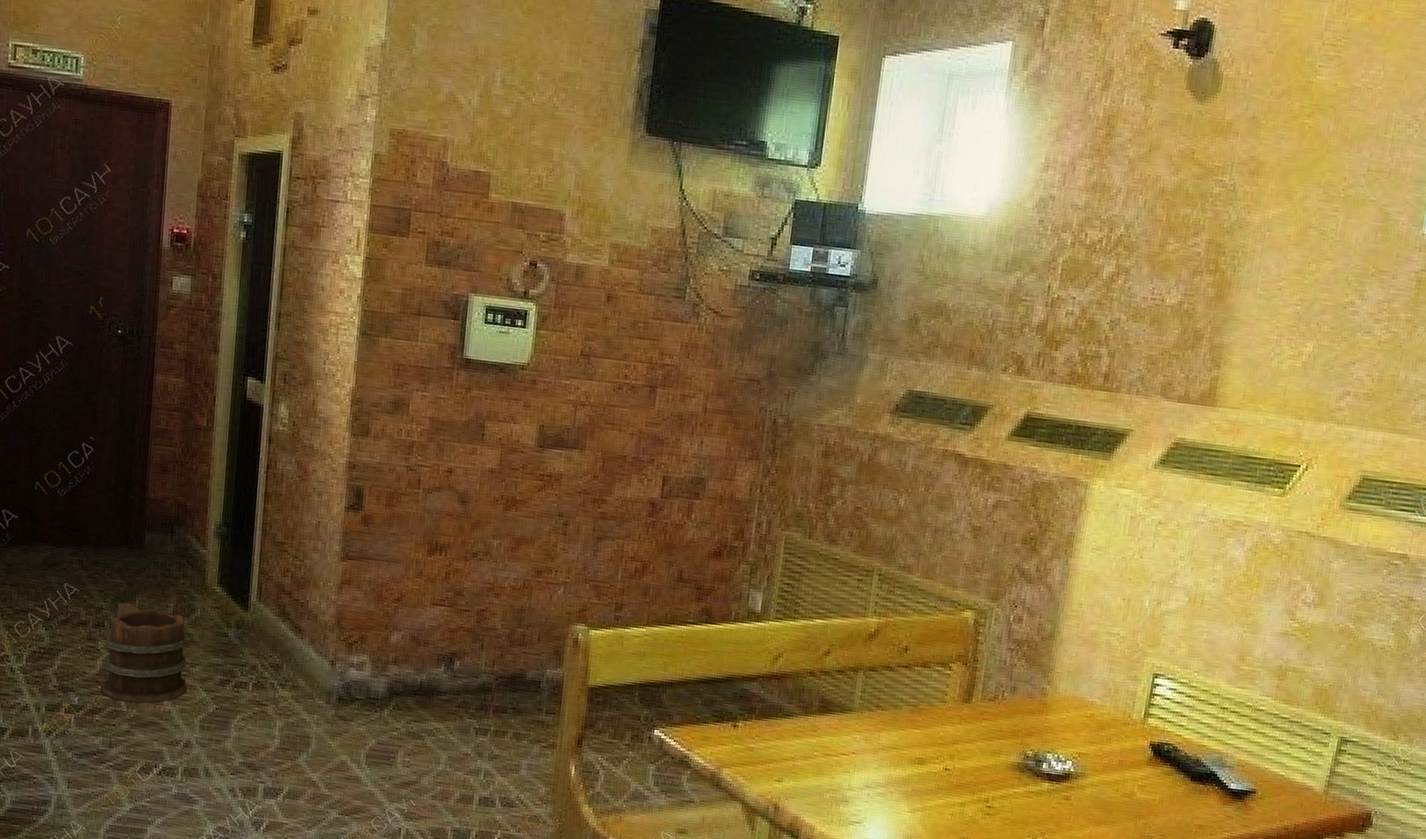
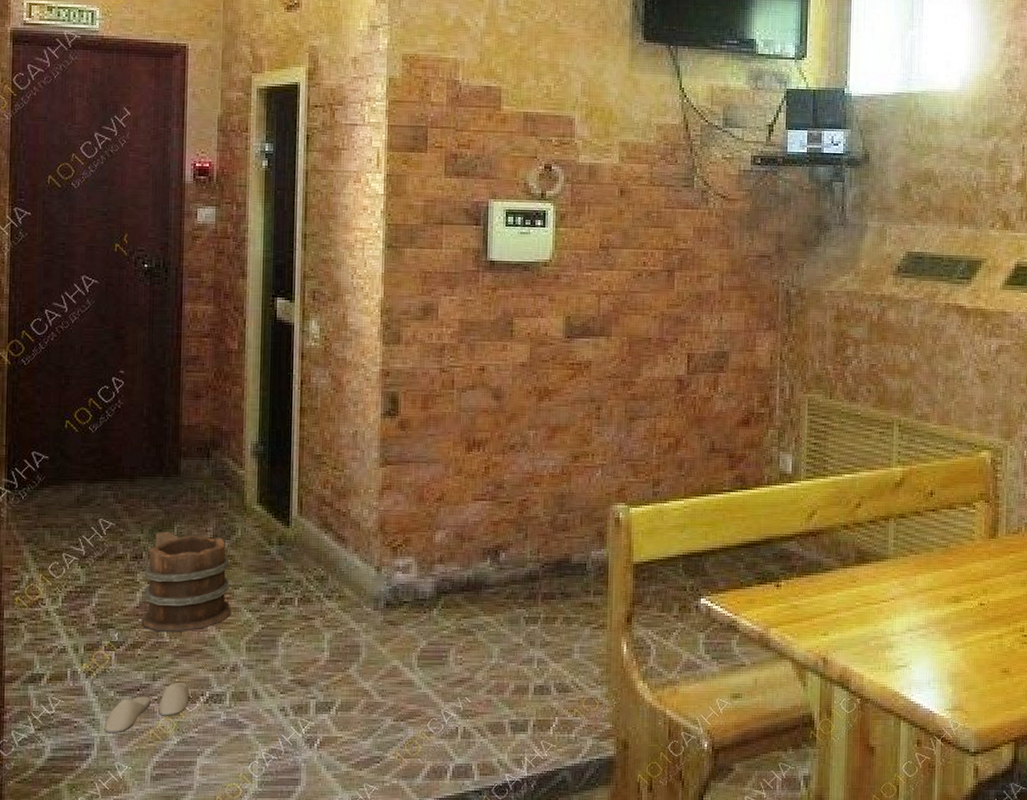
slippers: none [61,751,144,794] -> present [104,683,190,734]

